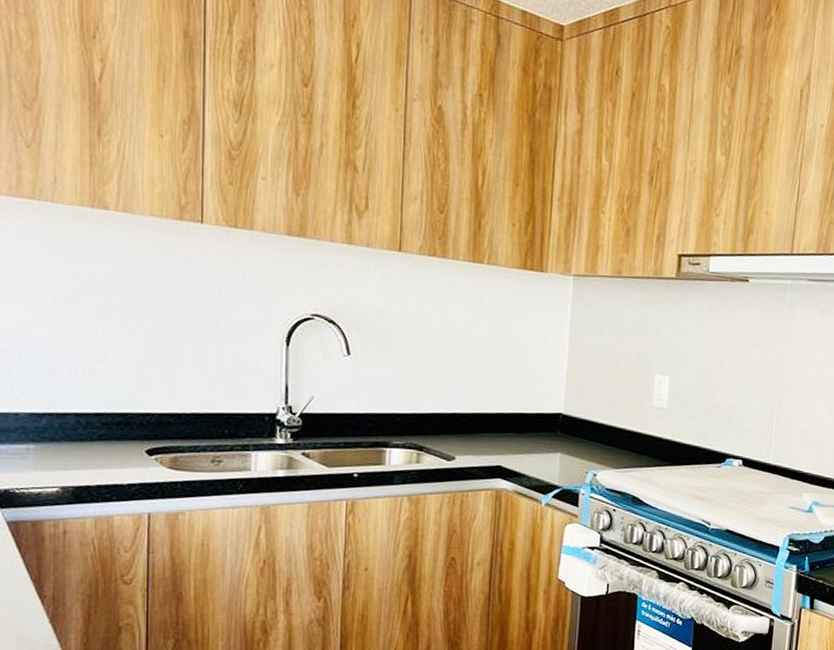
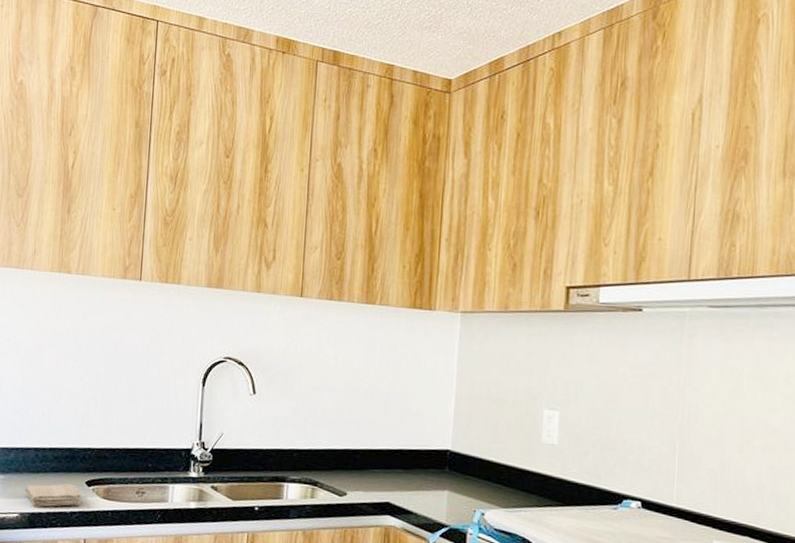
washcloth: none [66,453,141,480] -> present [25,483,82,507]

